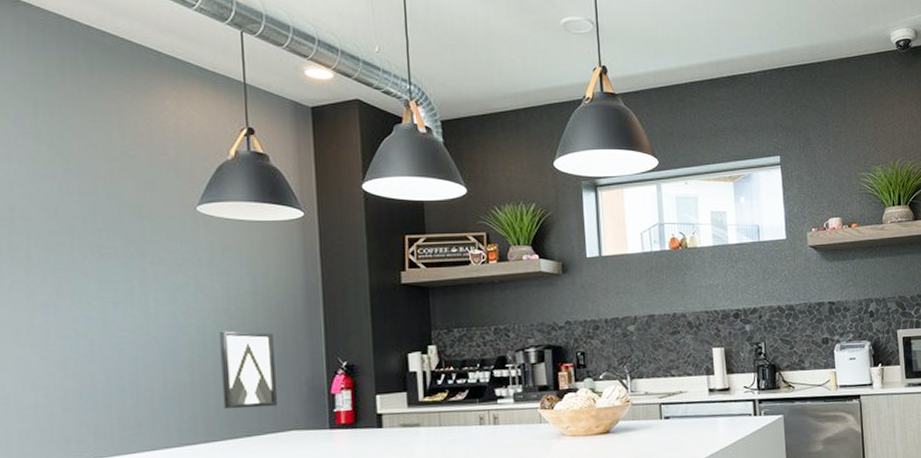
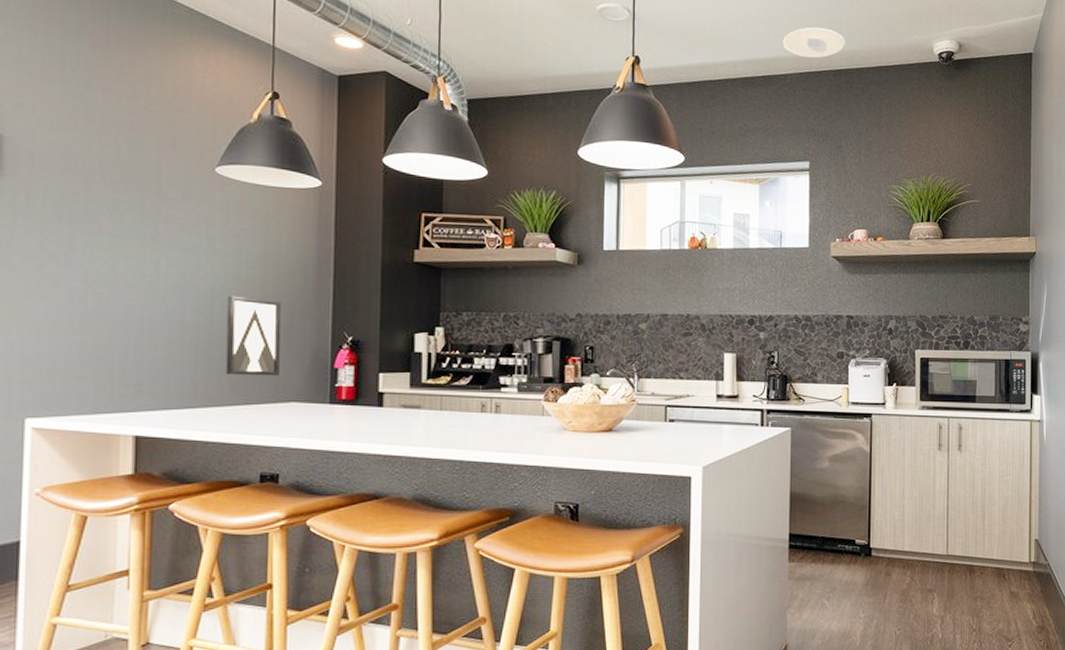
recessed light: none [744,25,805,55] -> present [782,27,845,58]

